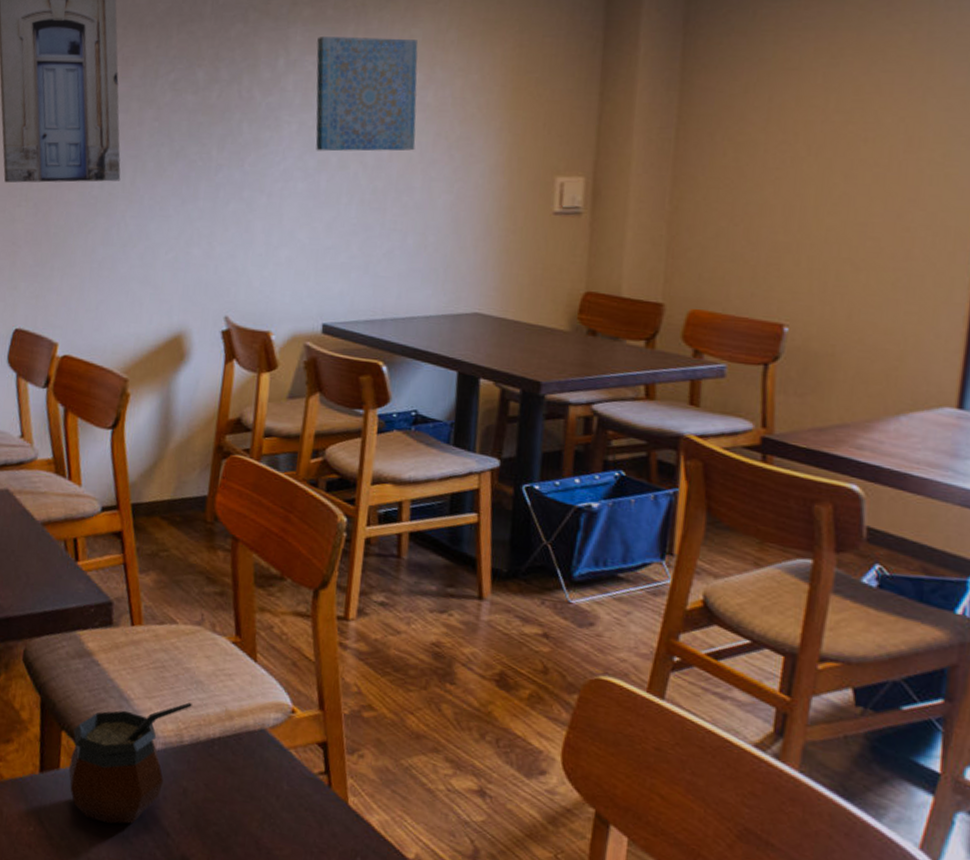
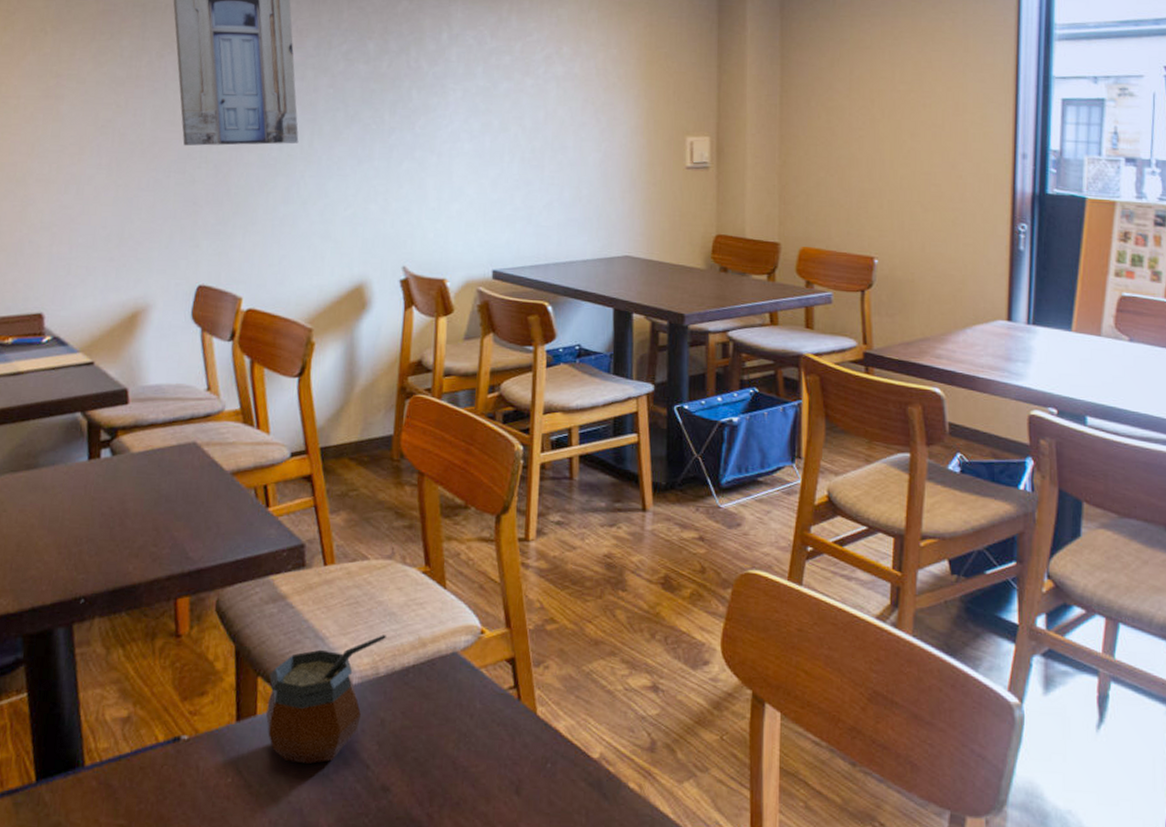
wall art: present [315,37,418,152] -> none [476,14,567,116]

